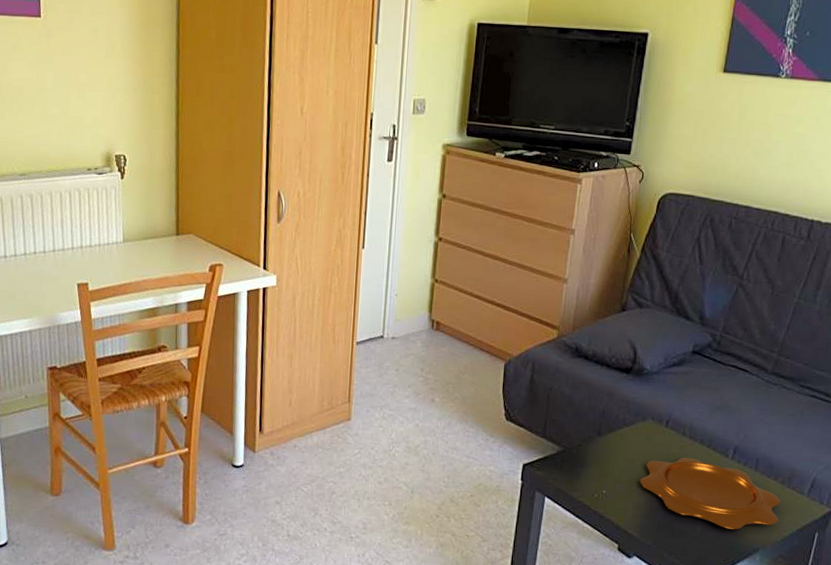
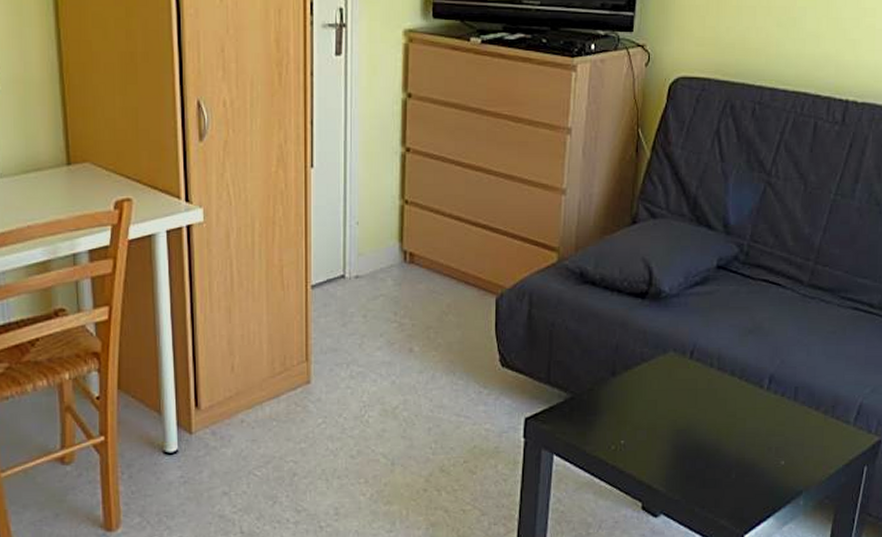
decorative bowl: present [640,457,780,530] -> none [663,393,824,472]

